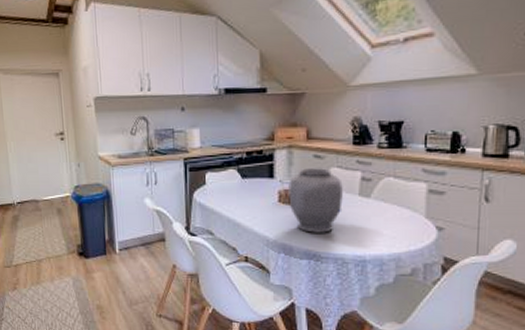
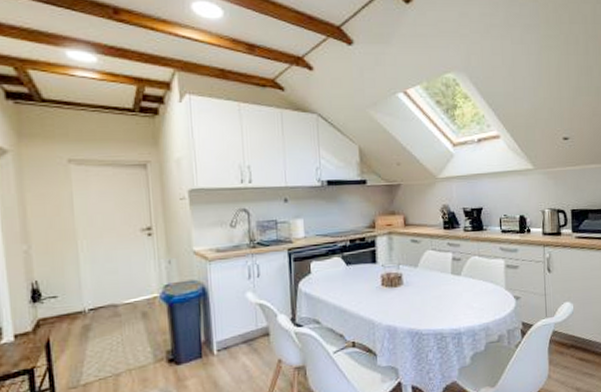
vase: present [287,168,343,233] -> none [389,251,438,312]

